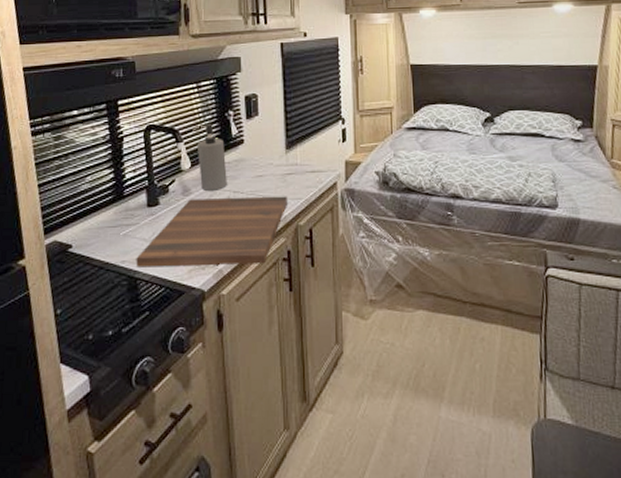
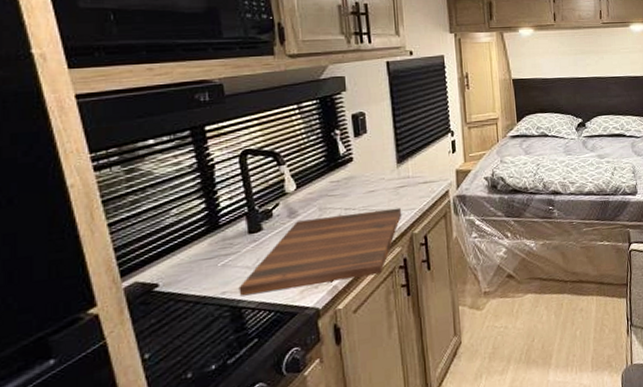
soap dispenser: present [193,124,227,192] -> none [296,144,337,212]

